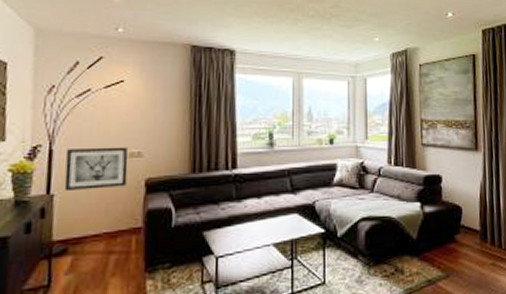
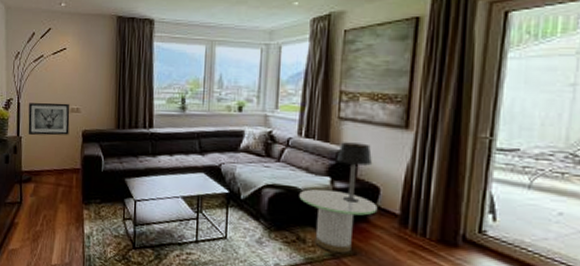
side table: none [394,215,462,278] -> present [299,188,378,253]
table lamp: none [423,167,454,225] -> present [336,142,373,203]

